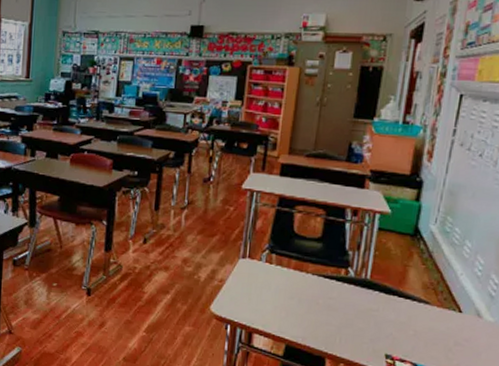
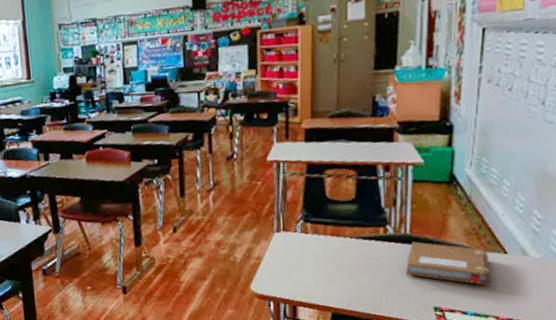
notebook: none [361,287,445,341] -> present [405,241,491,285]

